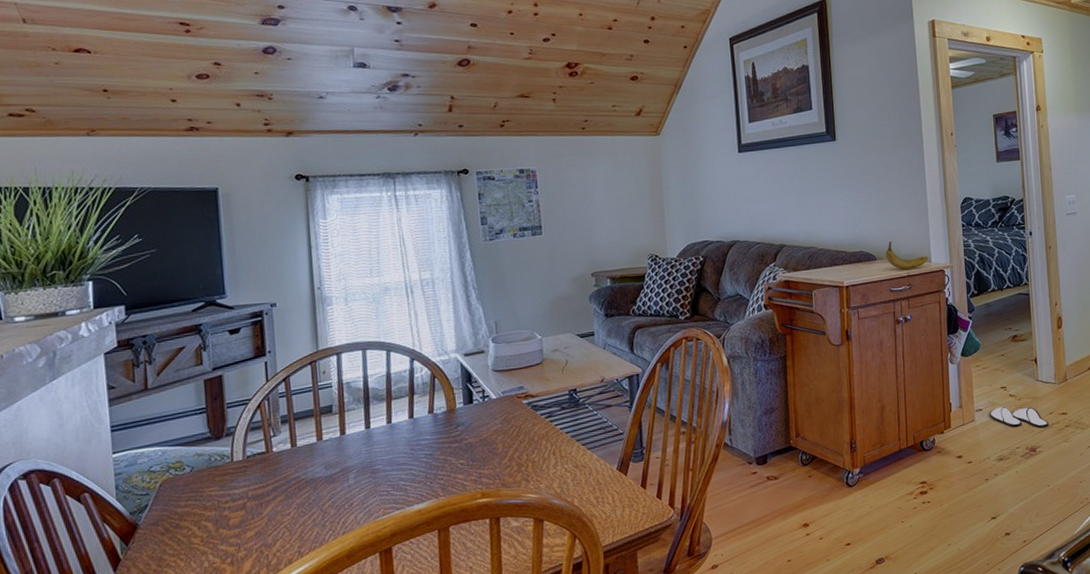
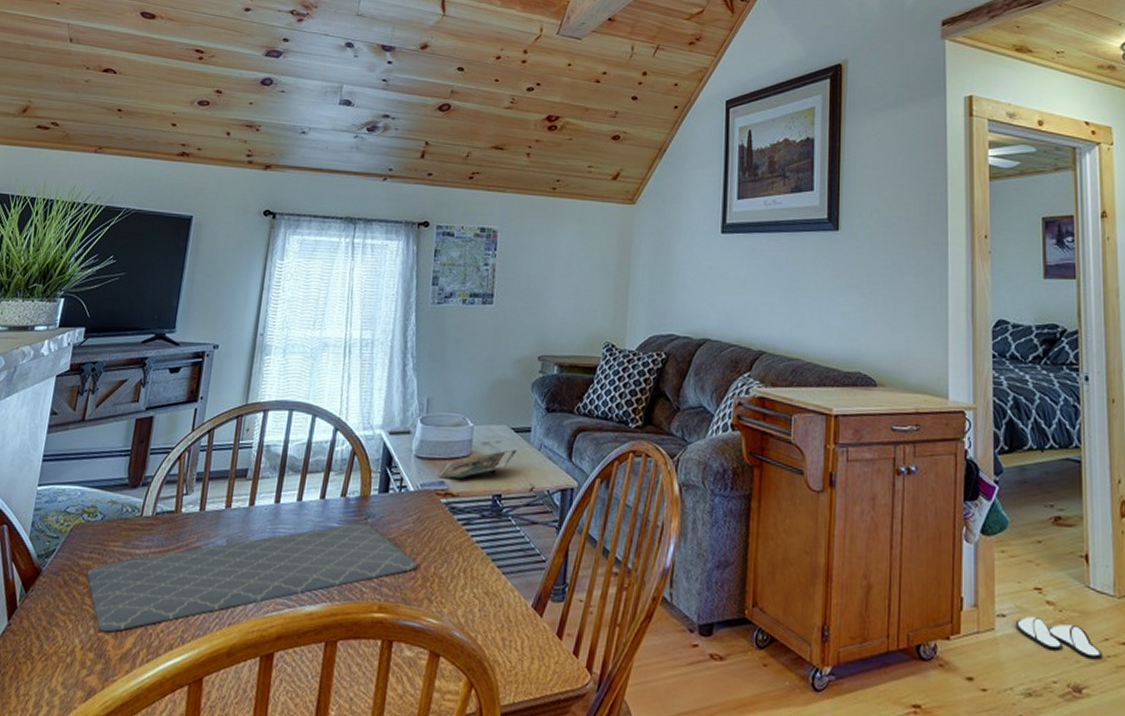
placemat: none [187,431,511,563] -> present [86,522,418,633]
magazine: none [516,351,585,385] -> present [438,449,518,479]
fruit: present [886,242,928,270] -> none [890,365,944,404]

